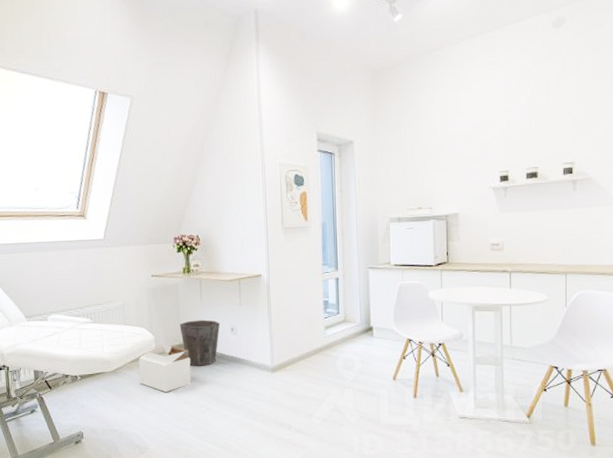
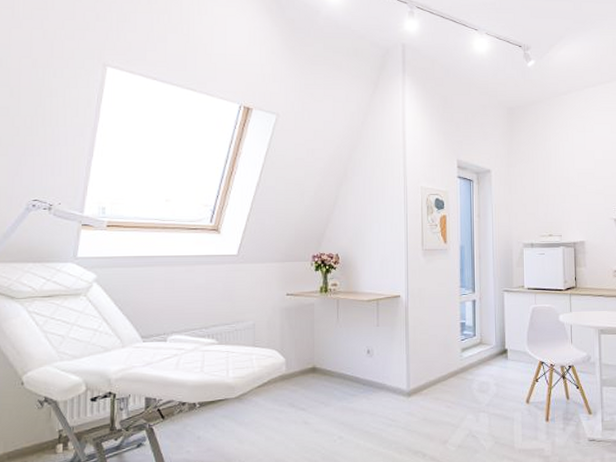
stool: present [138,345,192,393] -> none [266,368,323,421]
waste bin: present [179,319,220,366] -> none [313,341,356,391]

